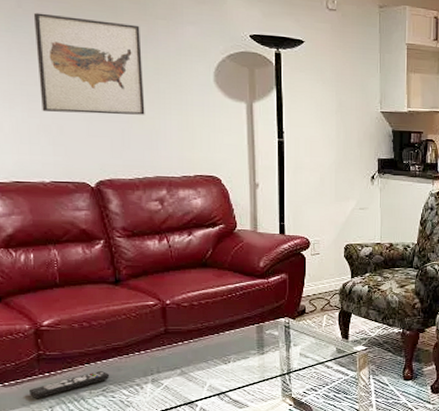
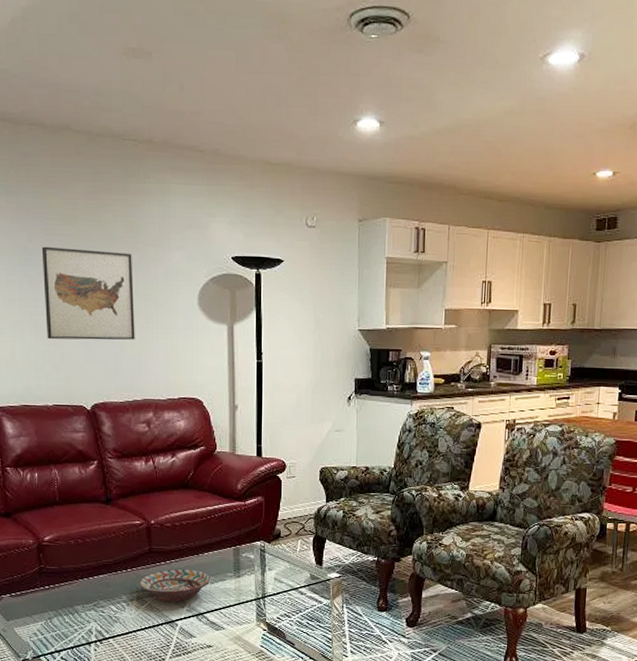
remote control: present [29,371,110,398] -> none [32,587,101,609]
decorative bowl: none [154,348,233,383] -> present [140,568,211,602]

